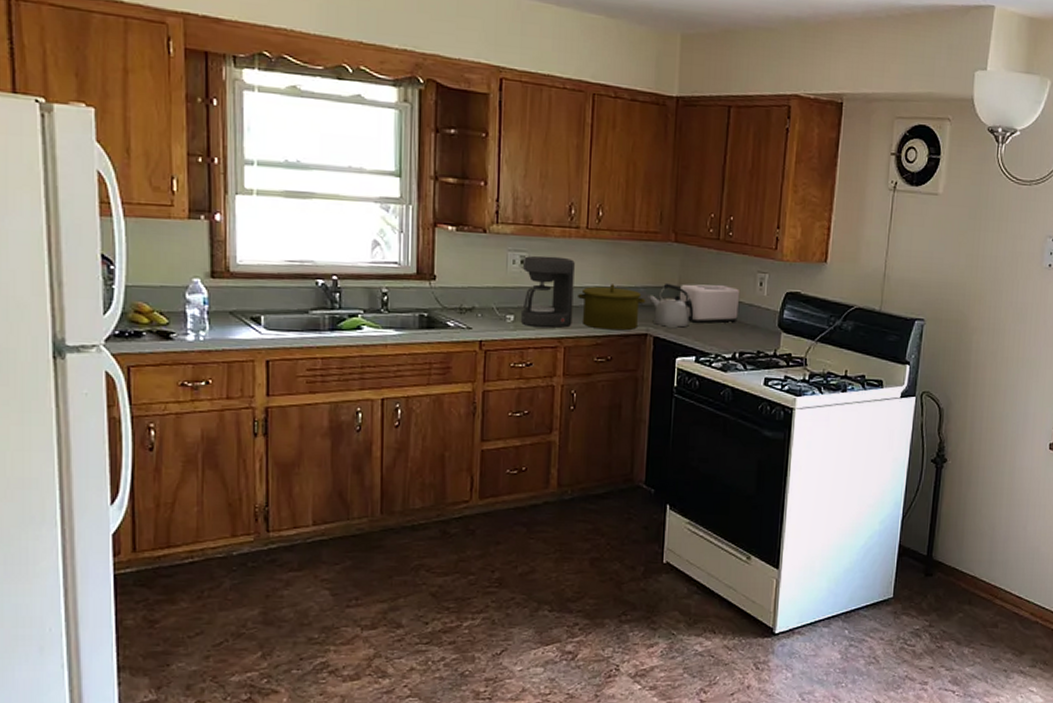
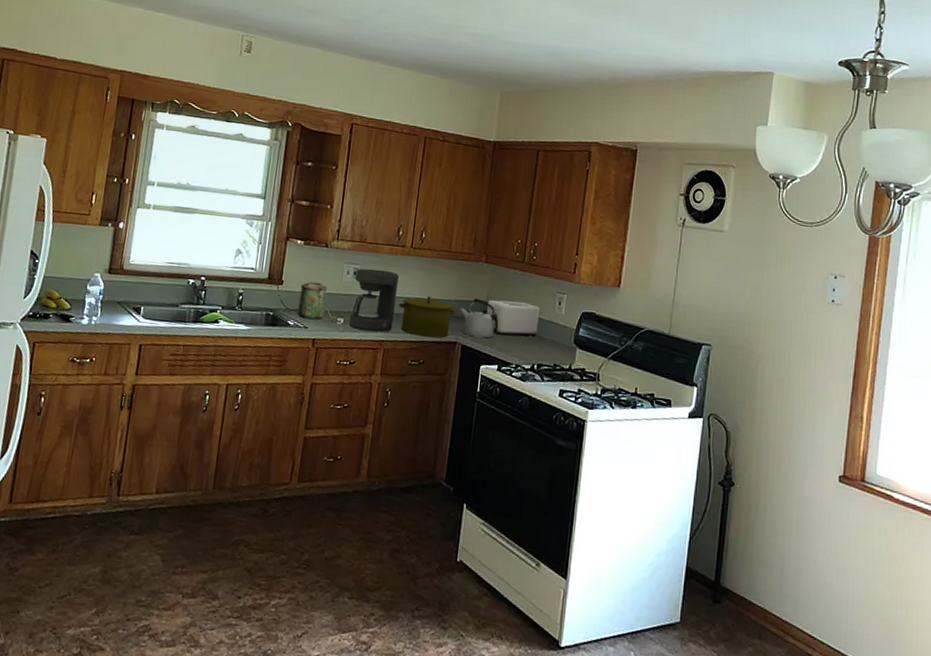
canister: none [457,274,491,319] -> present [297,281,327,320]

